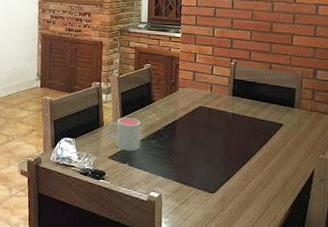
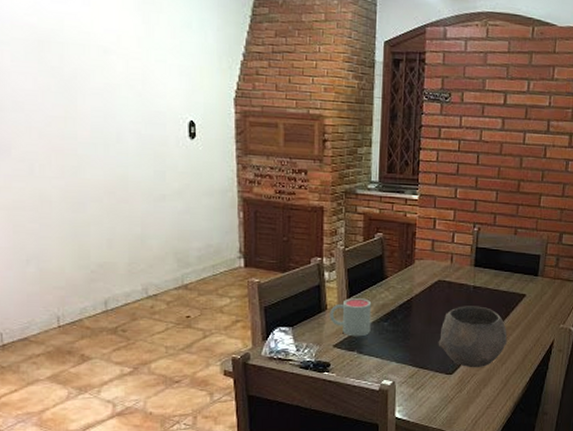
bowl: none [200,130,267,190] -> present [438,306,508,368]

